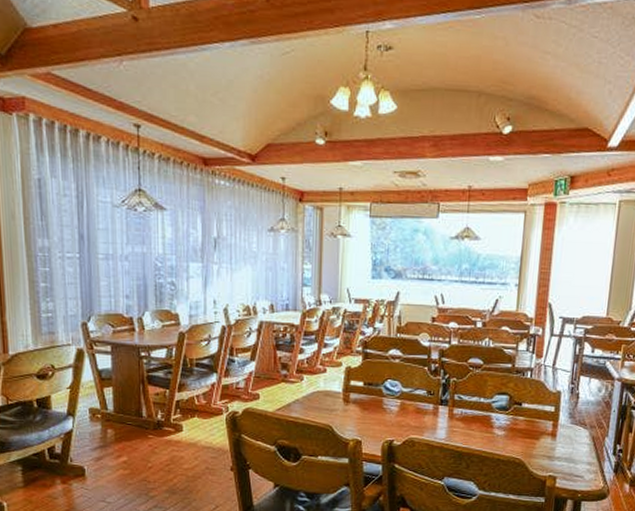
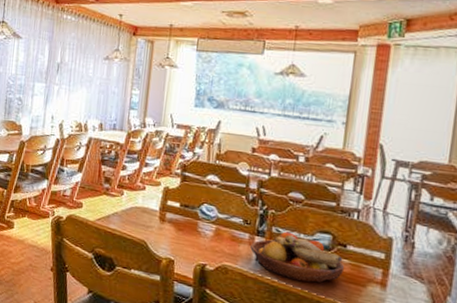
fruit bowl: none [435,397,521,443] -> present [250,231,345,283]

